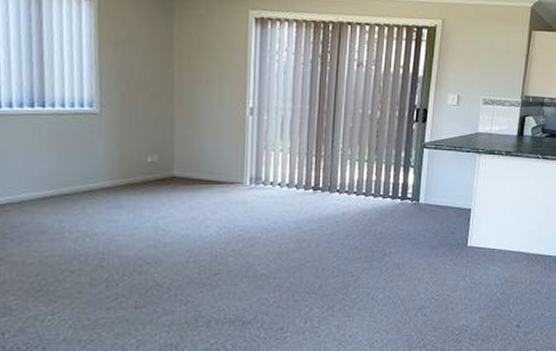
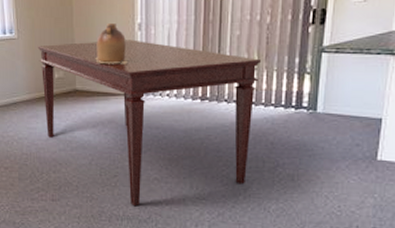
dining table: none [126,123,372,306] -> present [37,39,262,206]
ceramic jug: none [199,105,238,152] -> present [95,24,128,66]

